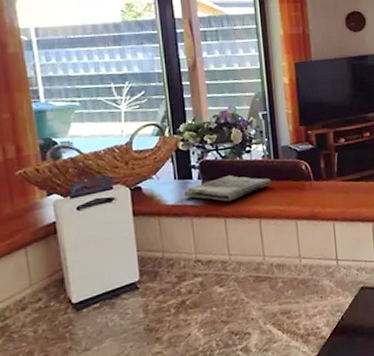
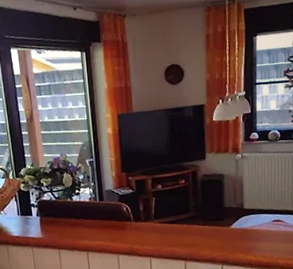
dish towel: present [184,174,272,202] -> none [26,213,98,236]

